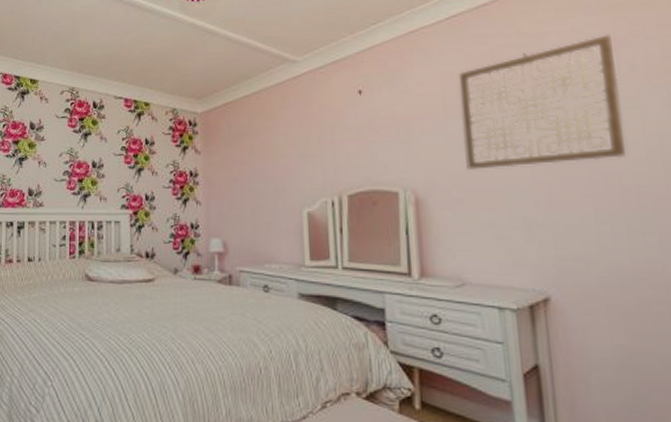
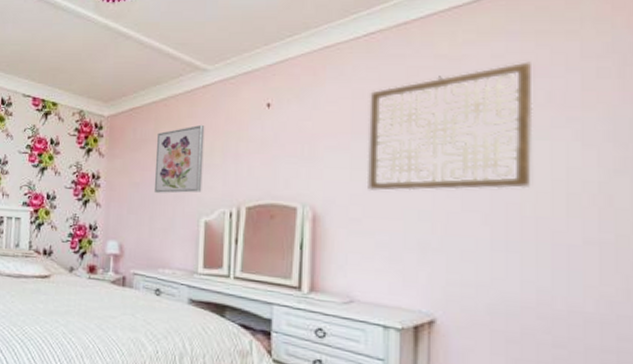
wall art: none [251,115,302,186] -> present [153,124,205,194]

